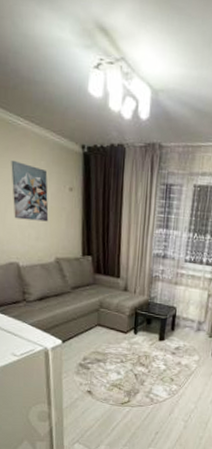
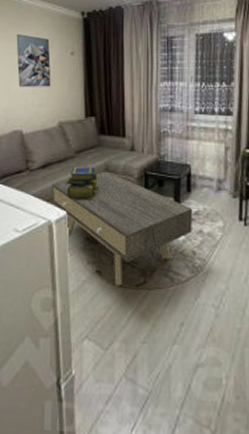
coffee table: none [48,307,175,404] -> present [52,171,193,286]
stack of books: none [62,301,93,332] -> present [66,167,99,199]

